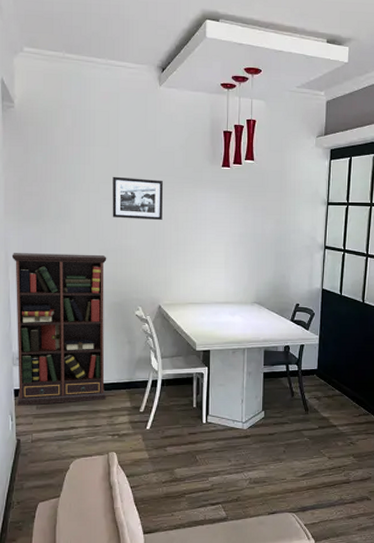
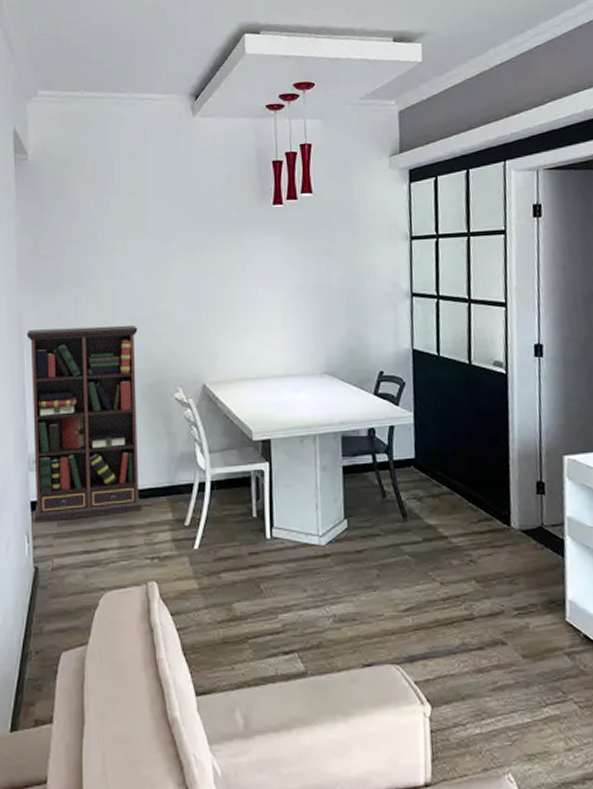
picture frame: present [112,176,163,220] -> none [141,227,203,279]

